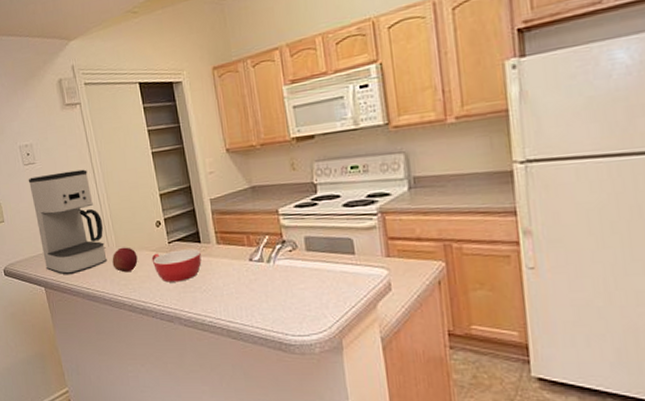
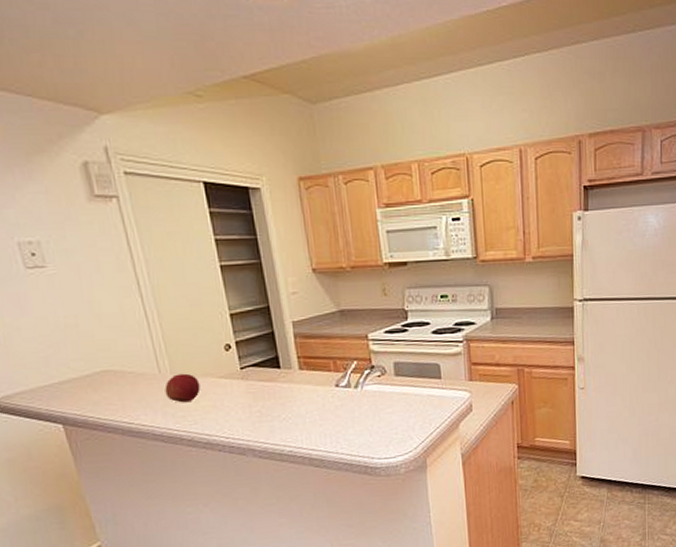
coffee maker: present [28,169,107,275] -> none [33,279,158,408]
bowl: present [151,248,202,283] -> none [218,374,281,412]

